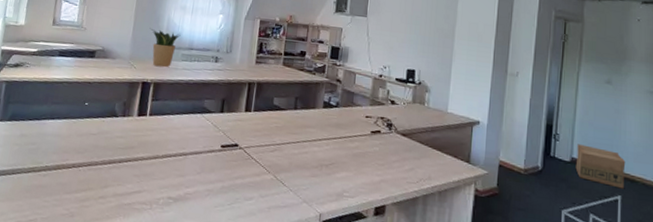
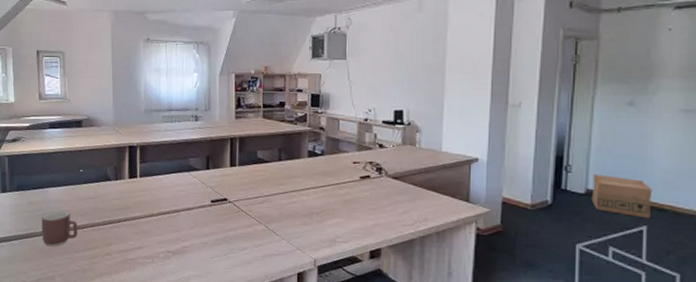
mug: none [29,144,74,186] -> present [41,209,78,247]
potted plant: present [149,28,181,68] -> none [128,93,159,131]

